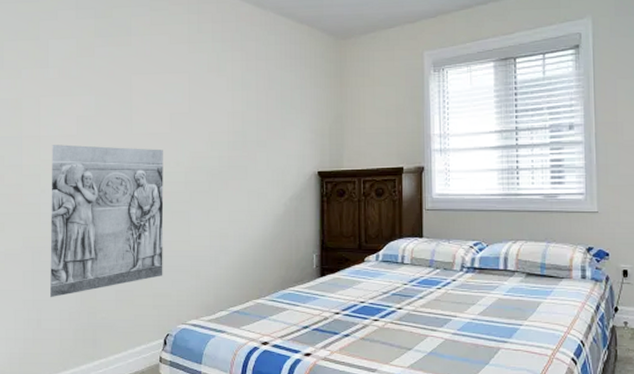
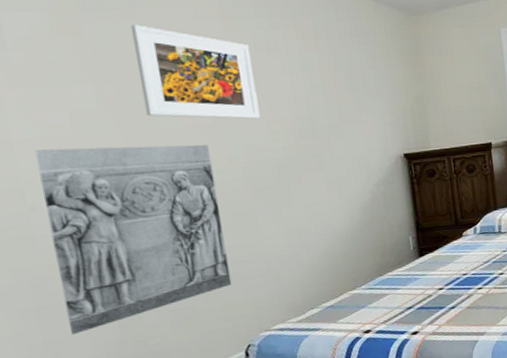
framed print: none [125,48,205,129] -> present [131,24,261,119]

